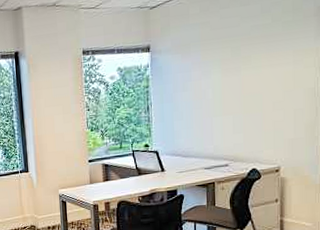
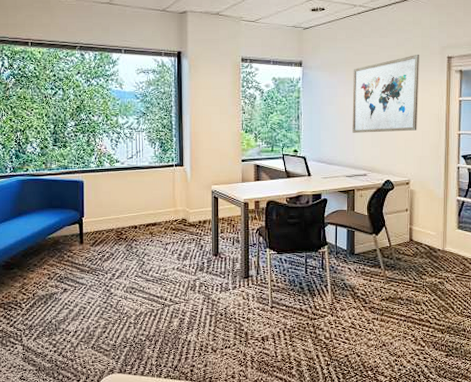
wall art: none [209,19,290,120] -> present [352,54,419,133]

